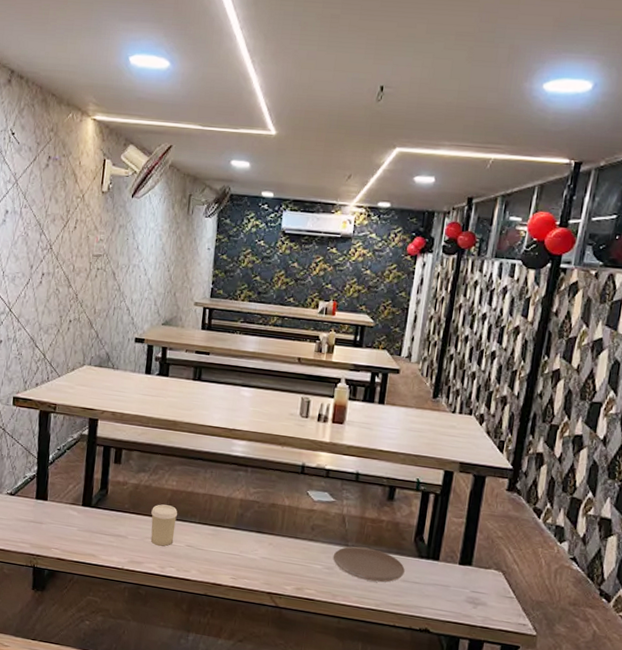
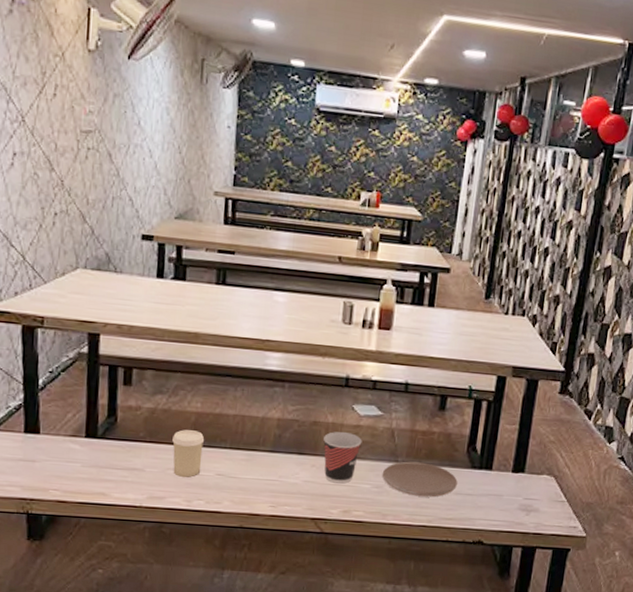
cup: none [280,514,316,563] -> present [323,431,362,484]

